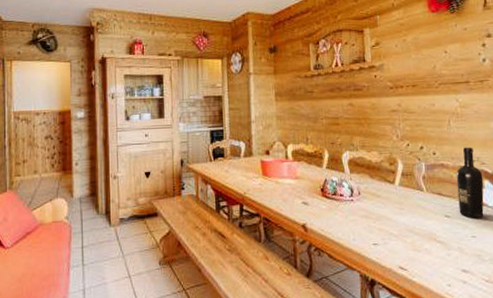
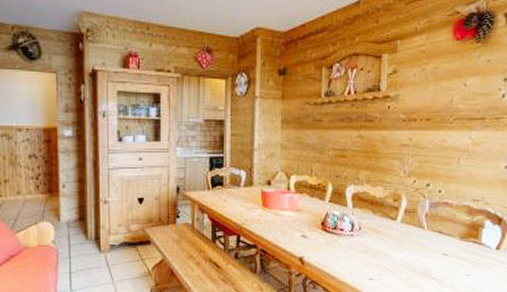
wine bottle: present [456,147,484,218] -> none [457,186,485,257]

